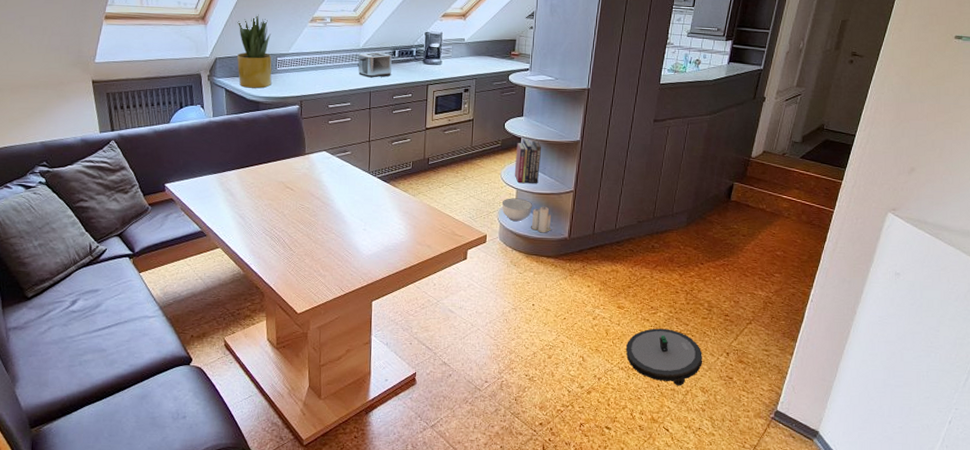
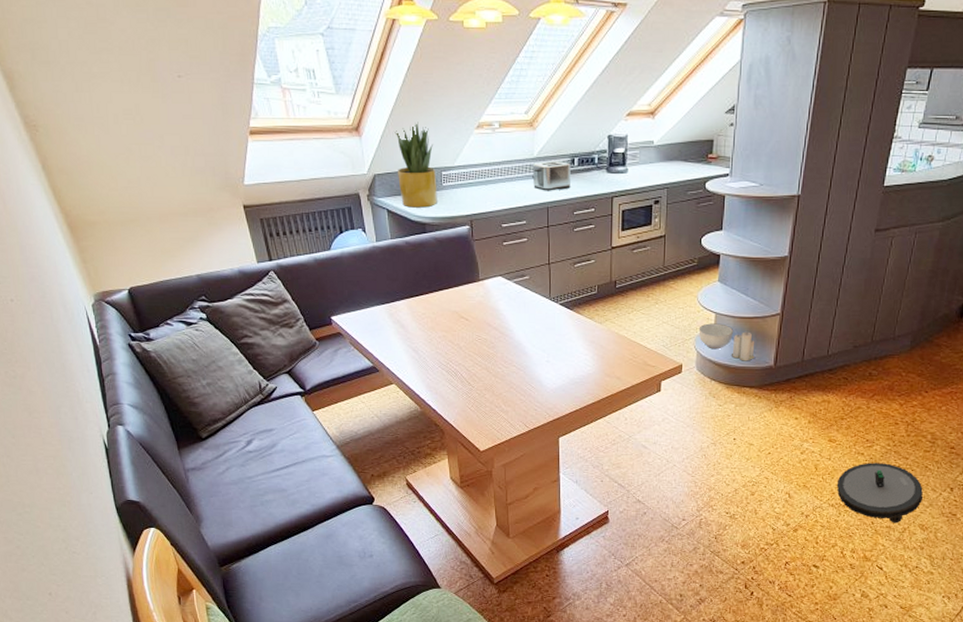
books: present [514,139,542,184] -> none [712,256,744,307]

